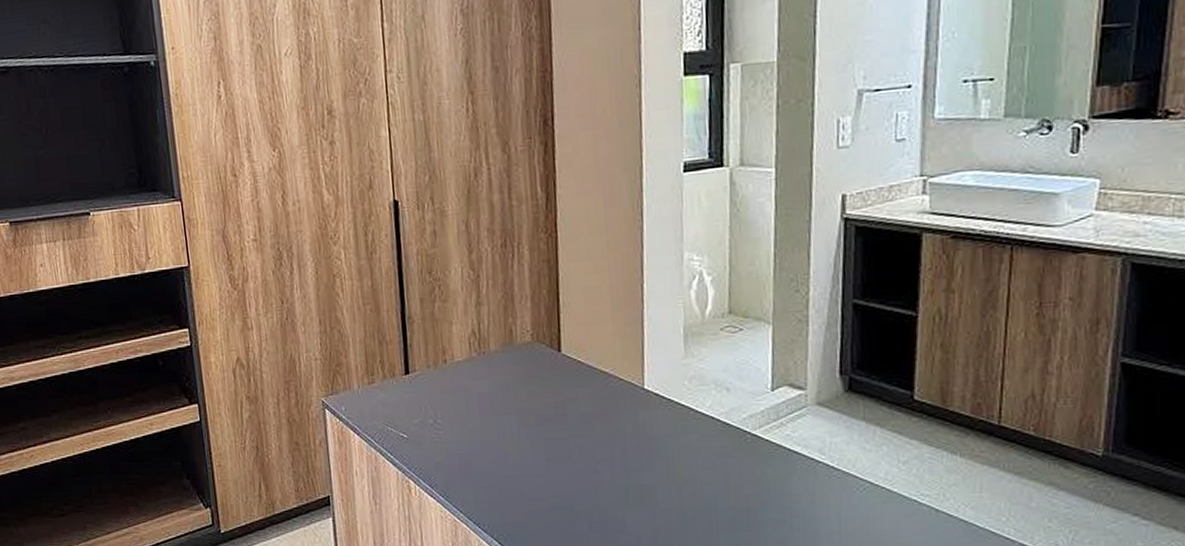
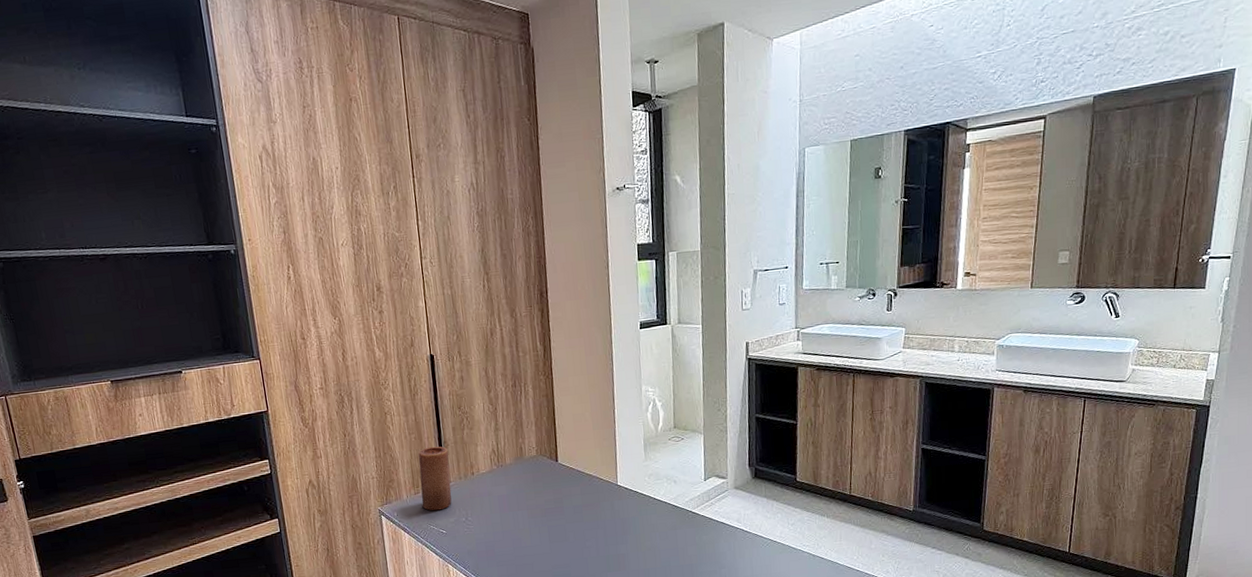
candle: none [374,322,417,408] -> present [418,446,452,511]

